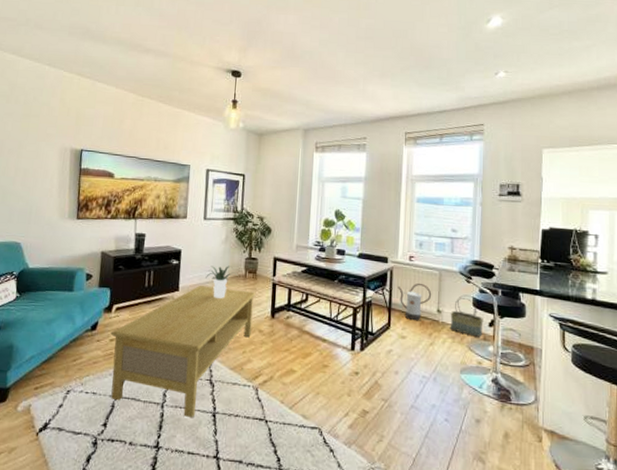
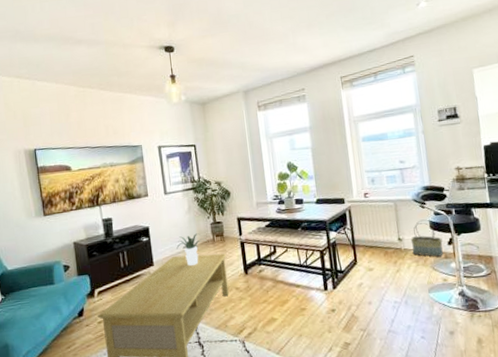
watering can: present [398,283,432,321] -> none [358,216,391,253]

